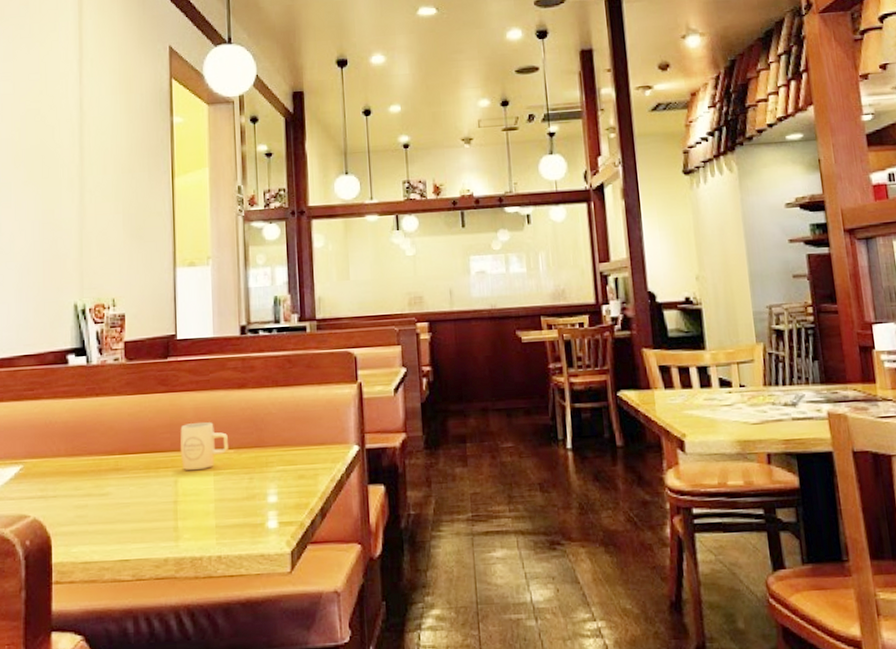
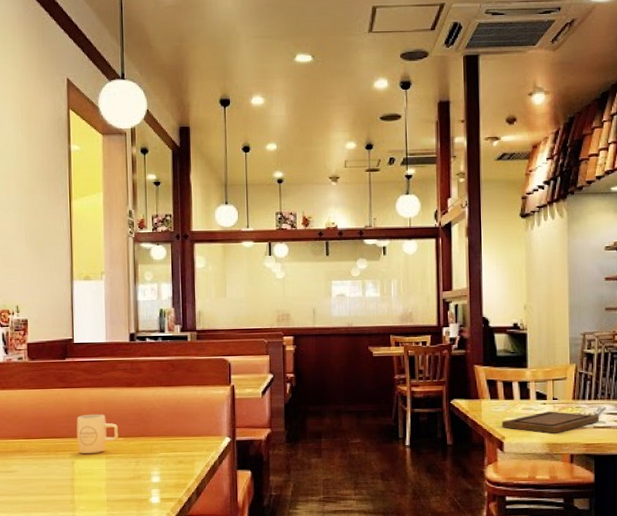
tray: none [680,401,798,429] -> present [501,411,599,434]

